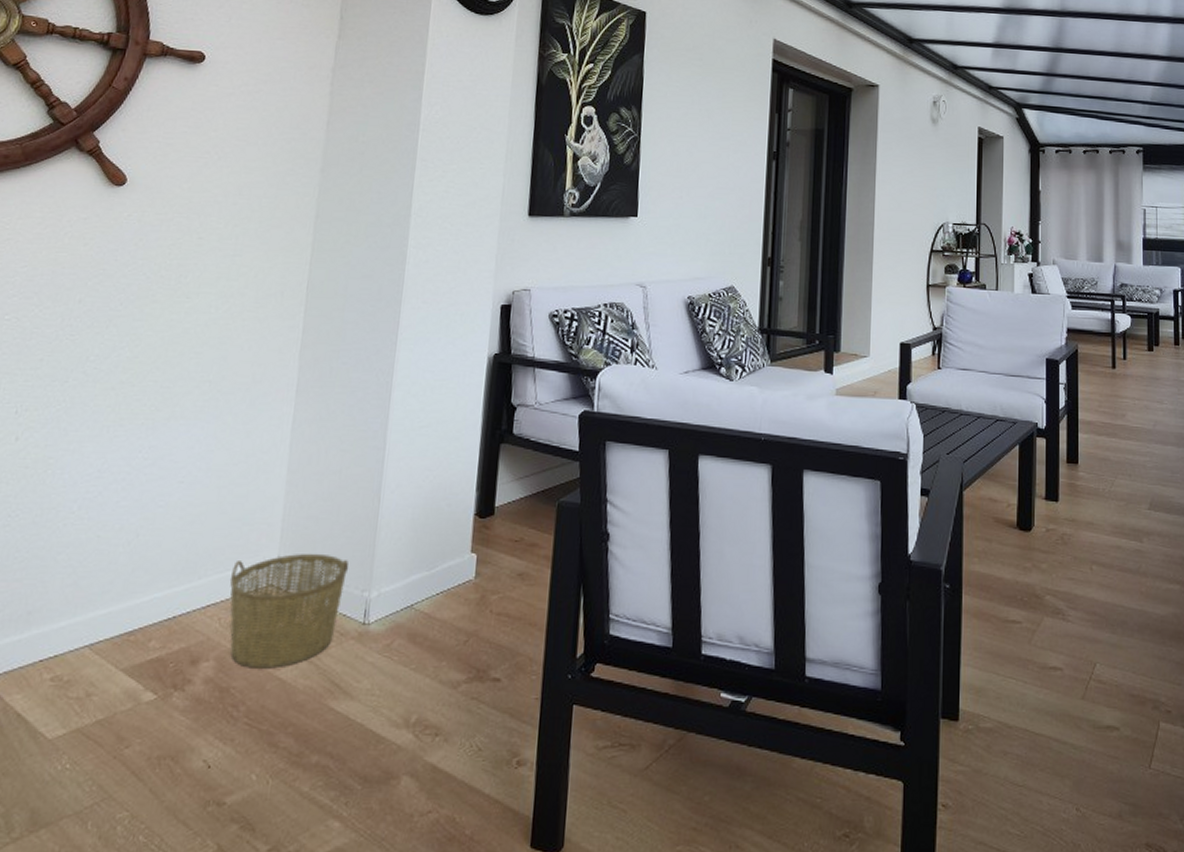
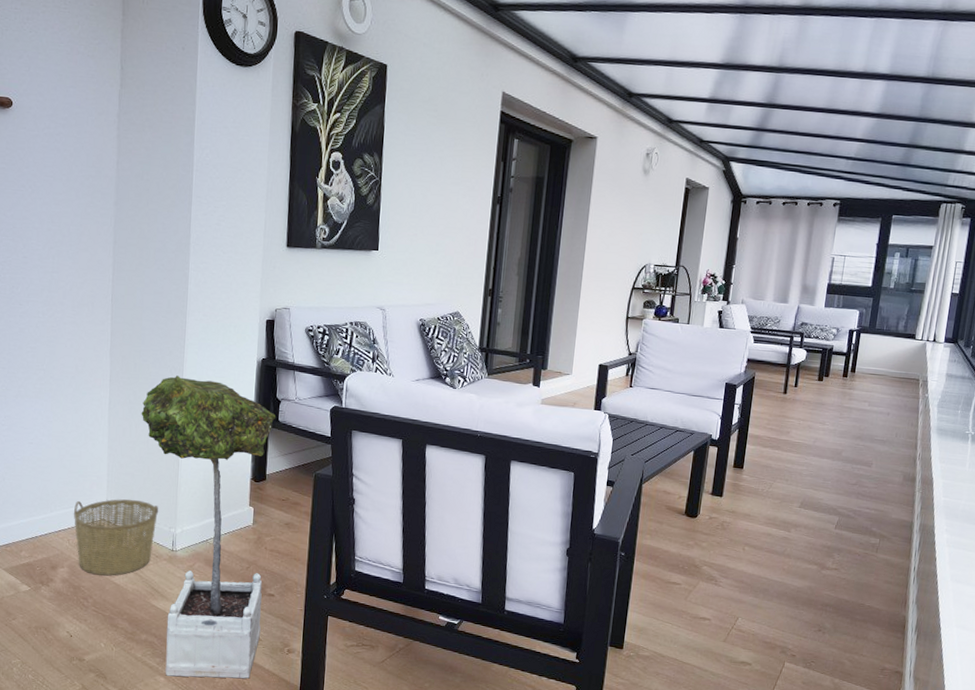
potted tree: none [334,381,510,819] -> present [141,376,276,679]

